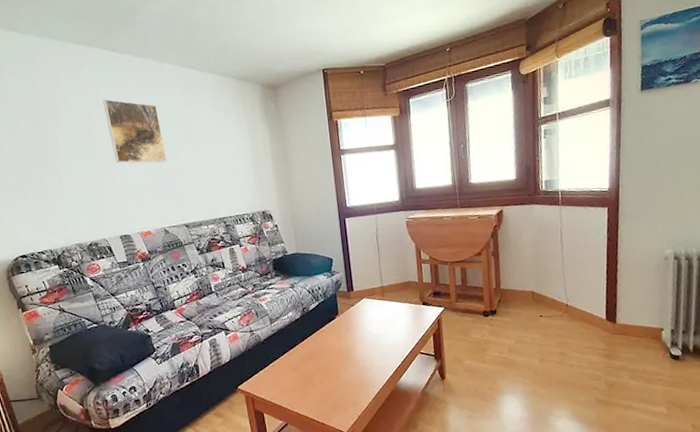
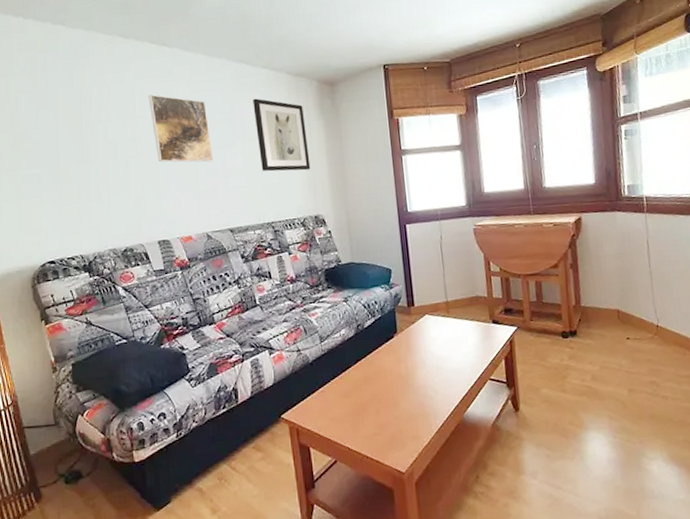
wall art: none [201,102,257,171] -> present [253,98,311,172]

